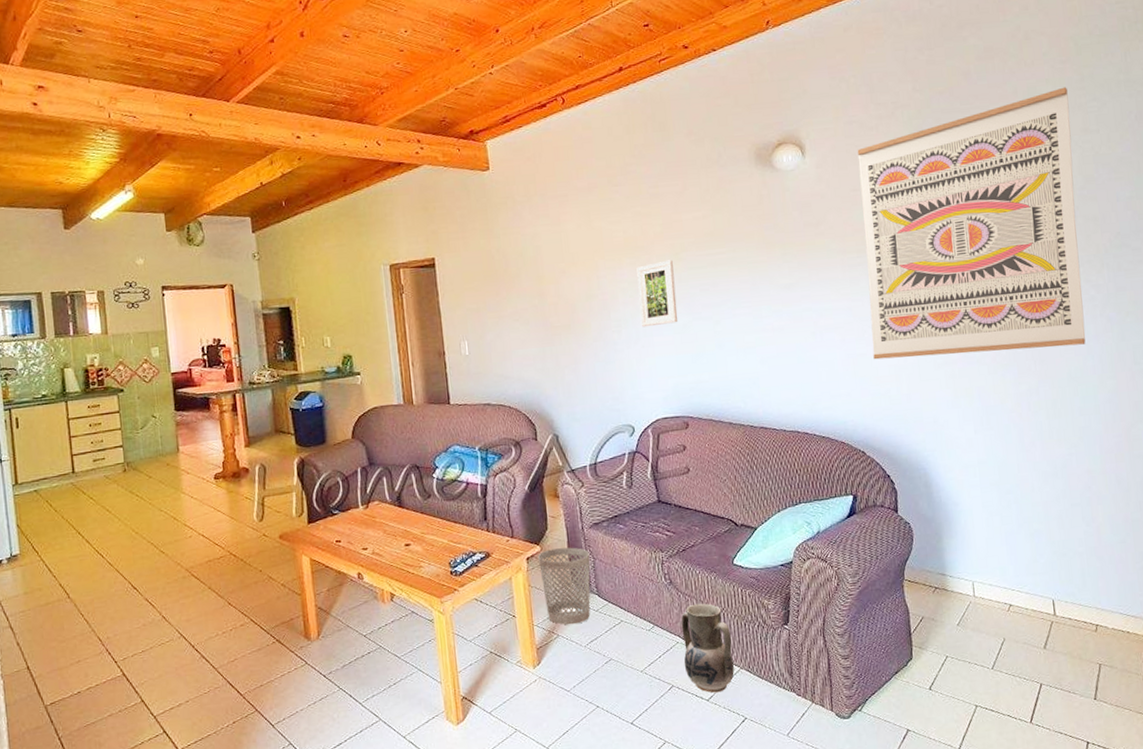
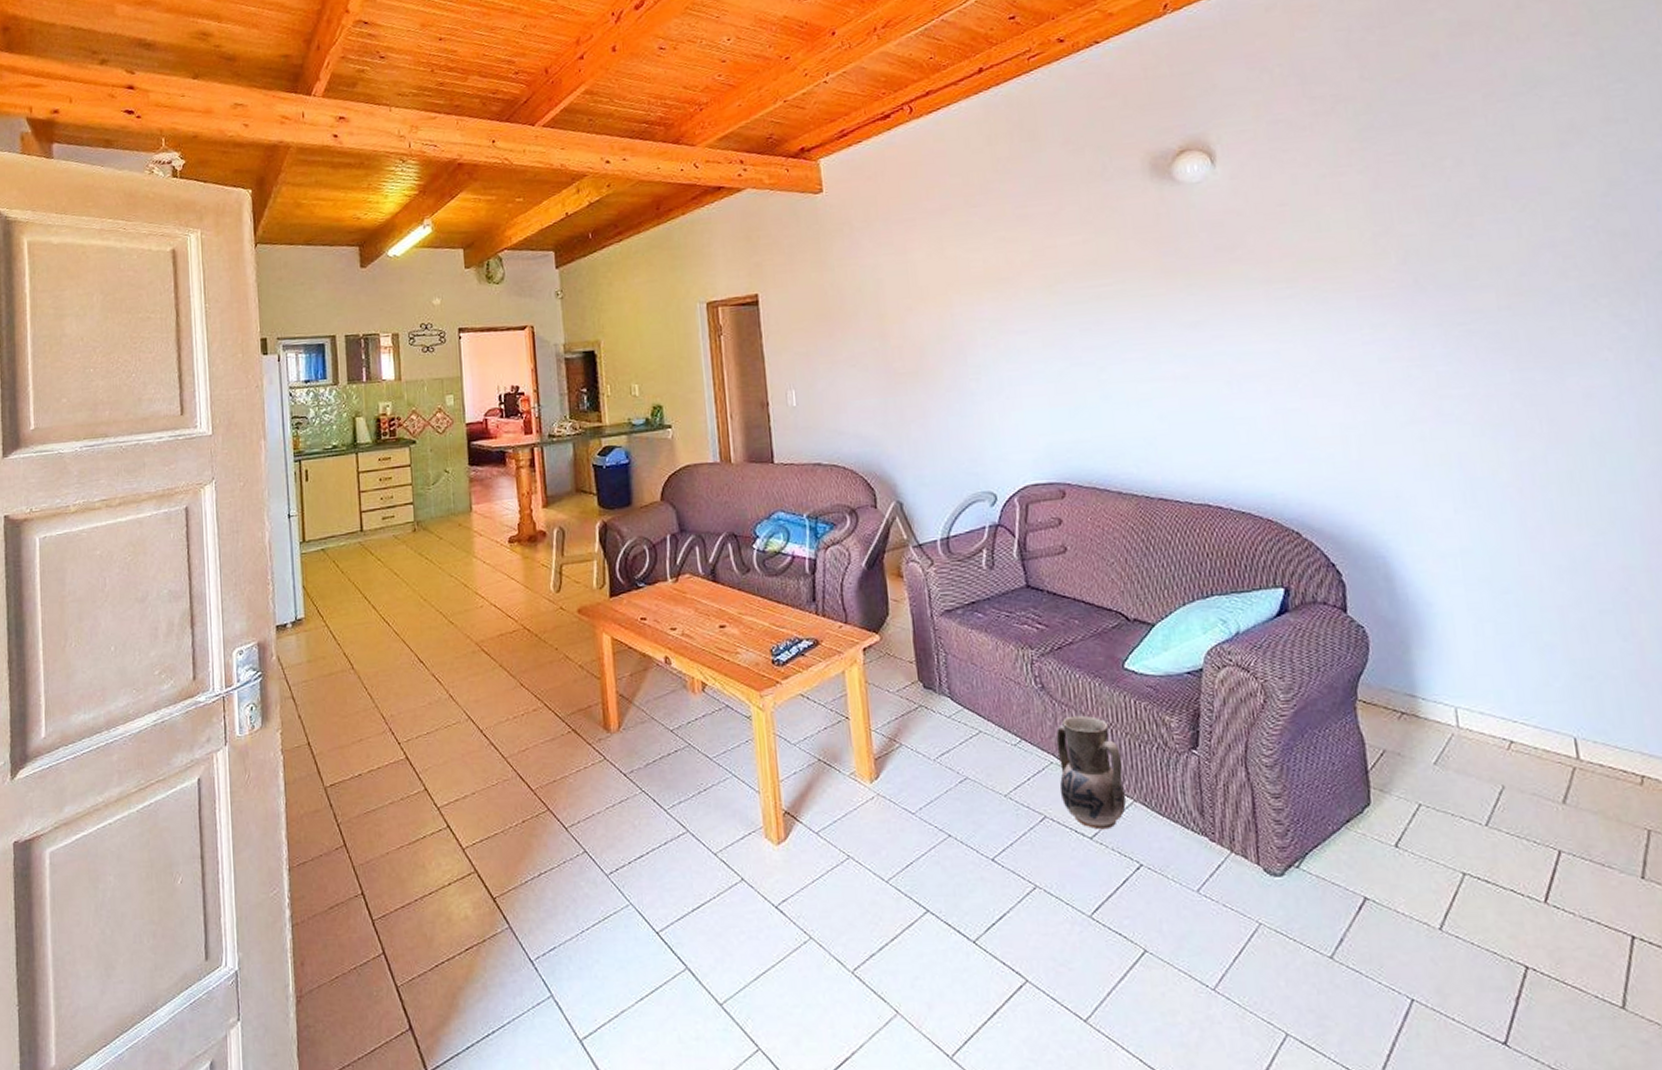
wastebasket: present [538,547,590,625] -> none [877,638,941,733]
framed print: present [636,260,678,328] -> none [999,293,1052,375]
wall art: present [857,87,1086,360] -> none [1285,66,1615,417]

